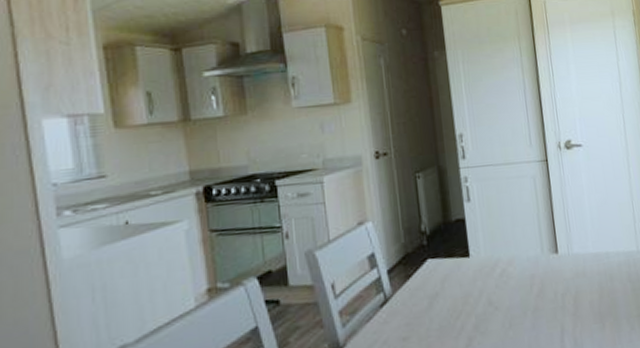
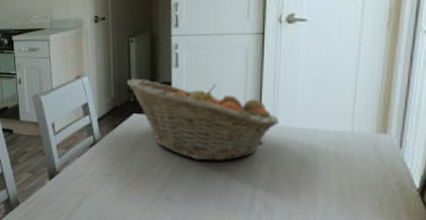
fruit basket: none [416,216,575,304] -> present [126,78,279,161]

